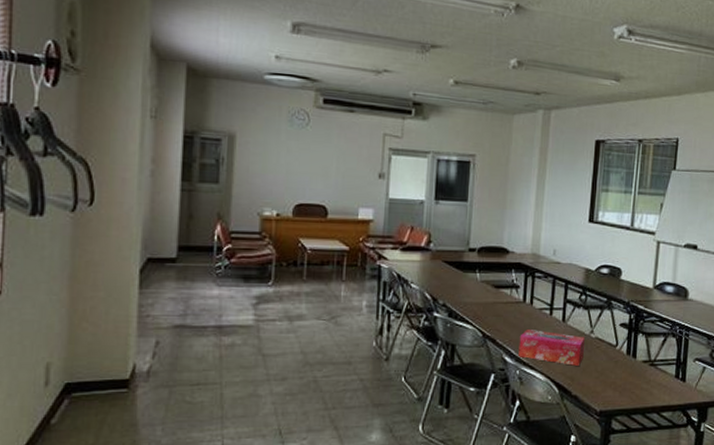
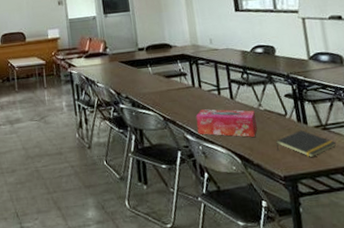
notepad: none [598,363,659,394] -> present [276,130,336,158]

